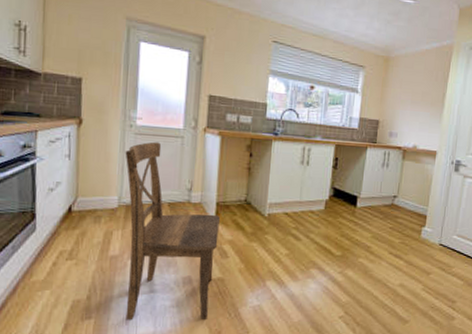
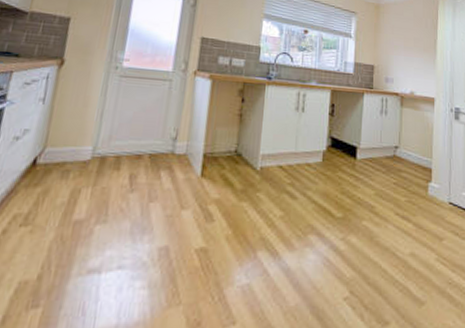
dining chair: present [125,141,220,321] -> none [82,85,206,309]

